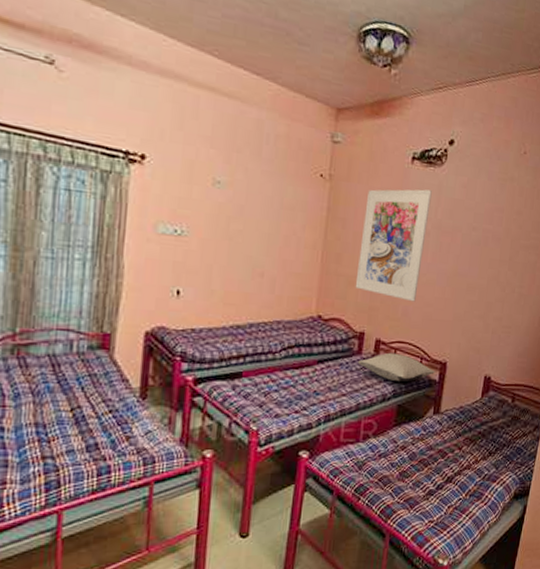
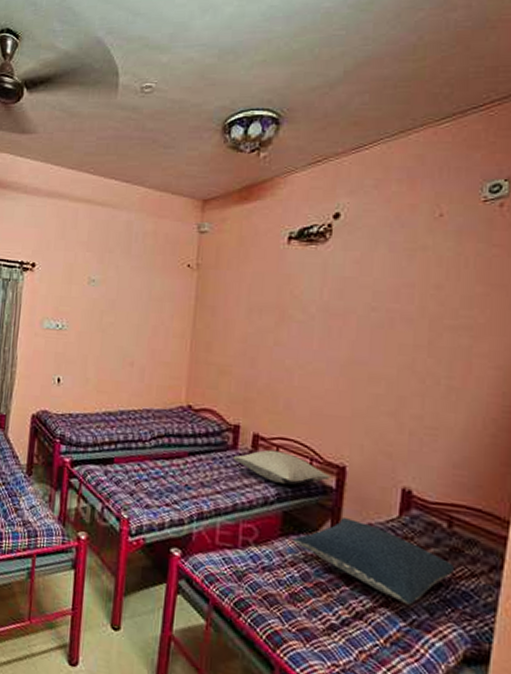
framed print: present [355,189,432,302] -> none [227,269,315,394]
pillow: none [404,404,513,464] -> present [293,518,454,606]

